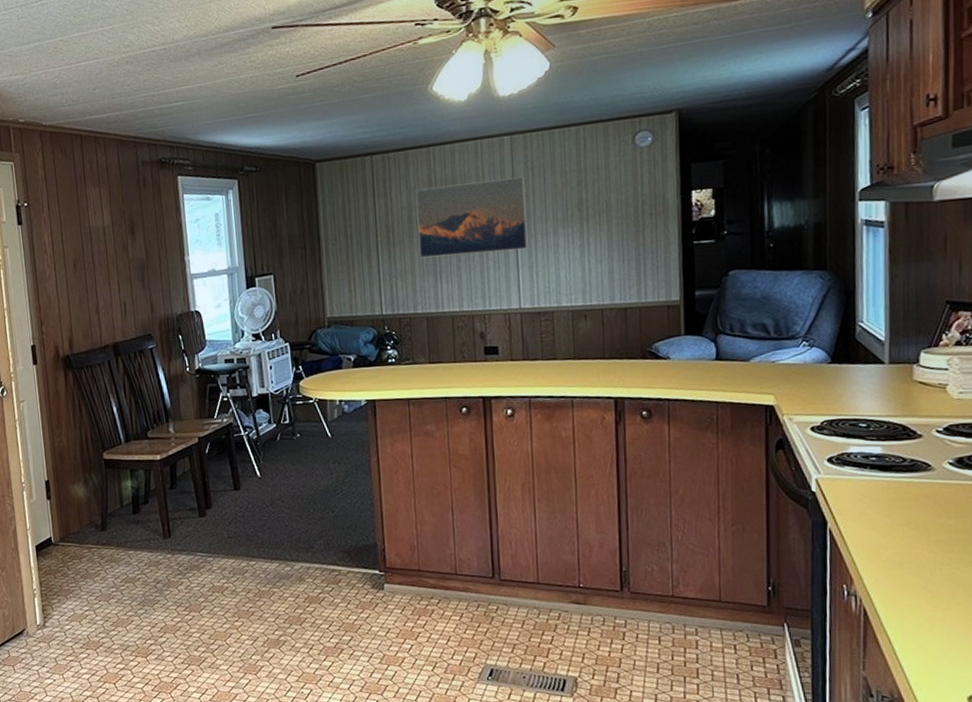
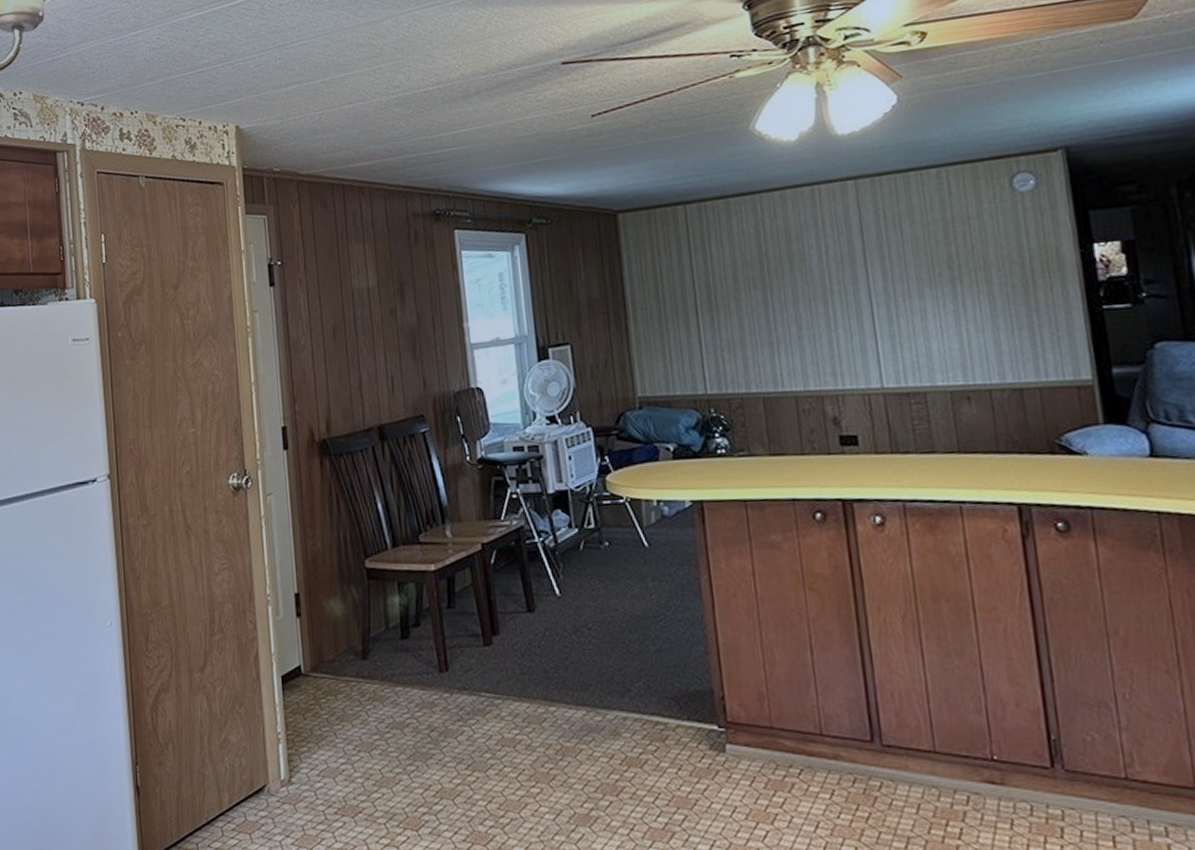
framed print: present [415,177,528,258] -> none [740,228,888,326]

